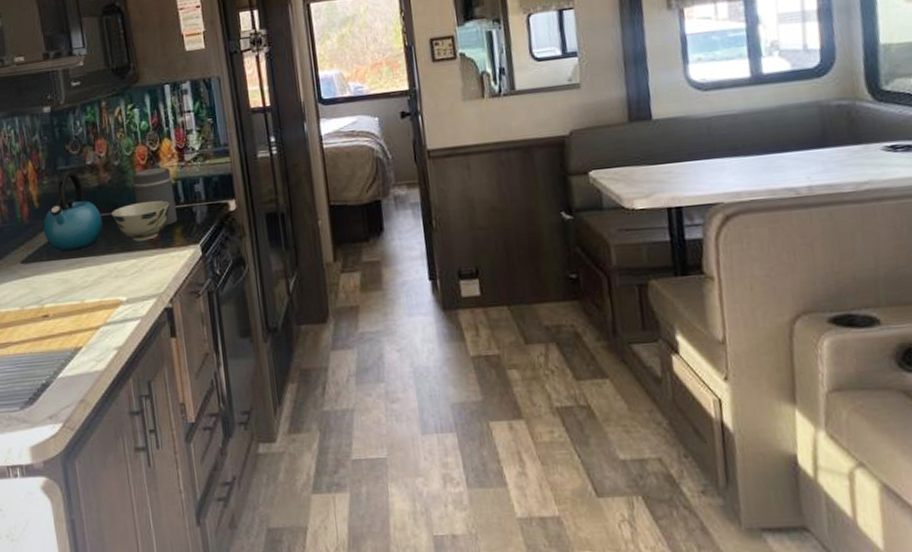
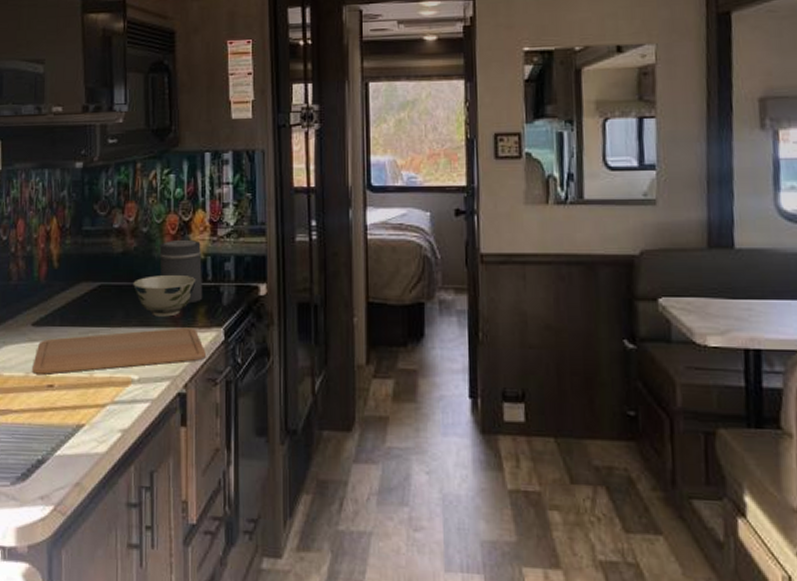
chopping board: none [26,247,187,307] -> present [32,327,206,375]
kettle: present [43,170,103,251] -> none [60,232,124,318]

